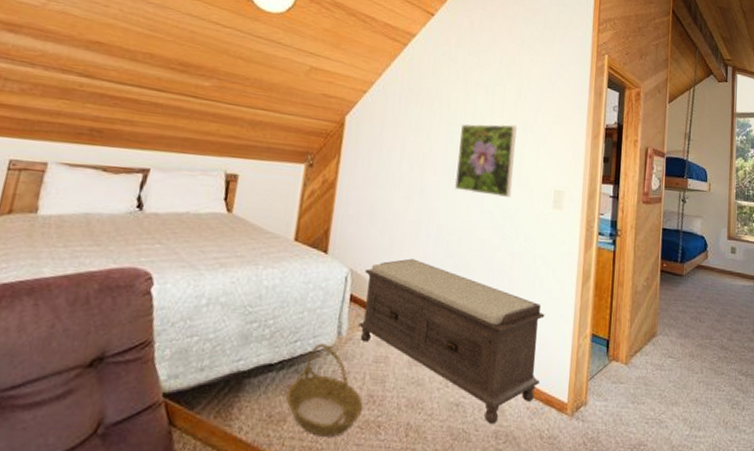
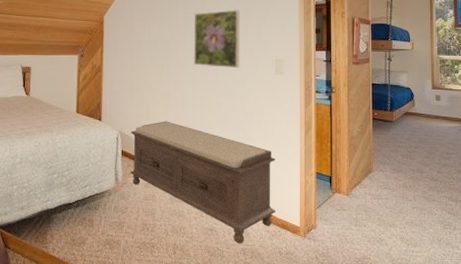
basket: present [286,343,363,437] -> none [83,187,140,254]

